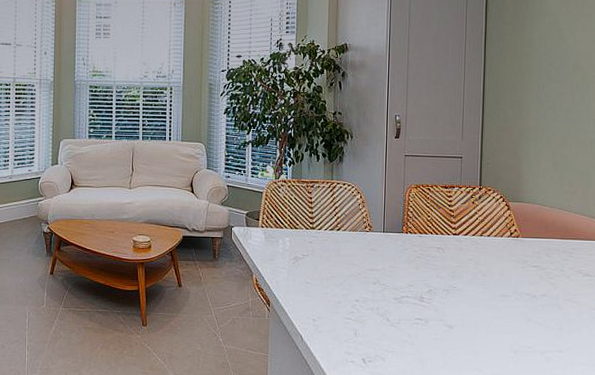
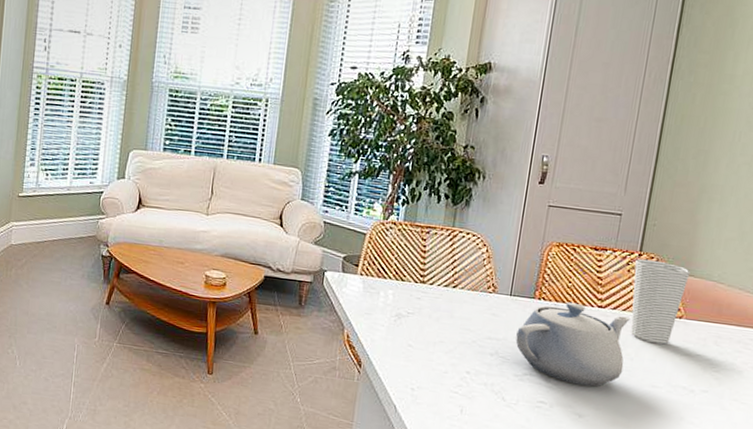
teapot: none [392,233,479,301] -> present [515,302,630,387]
cup: none [477,192,520,261] -> present [630,258,691,345]

